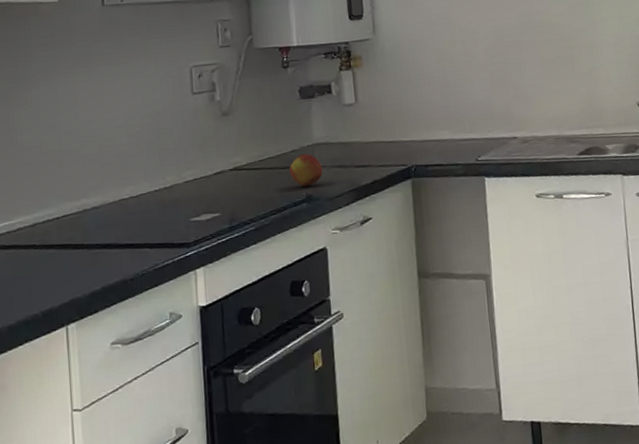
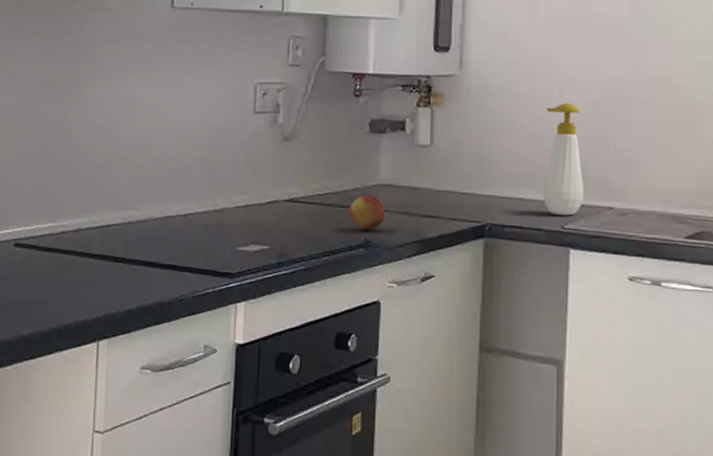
soap bottle: none [451,51,492,150] -> present [543,102,585,216]

